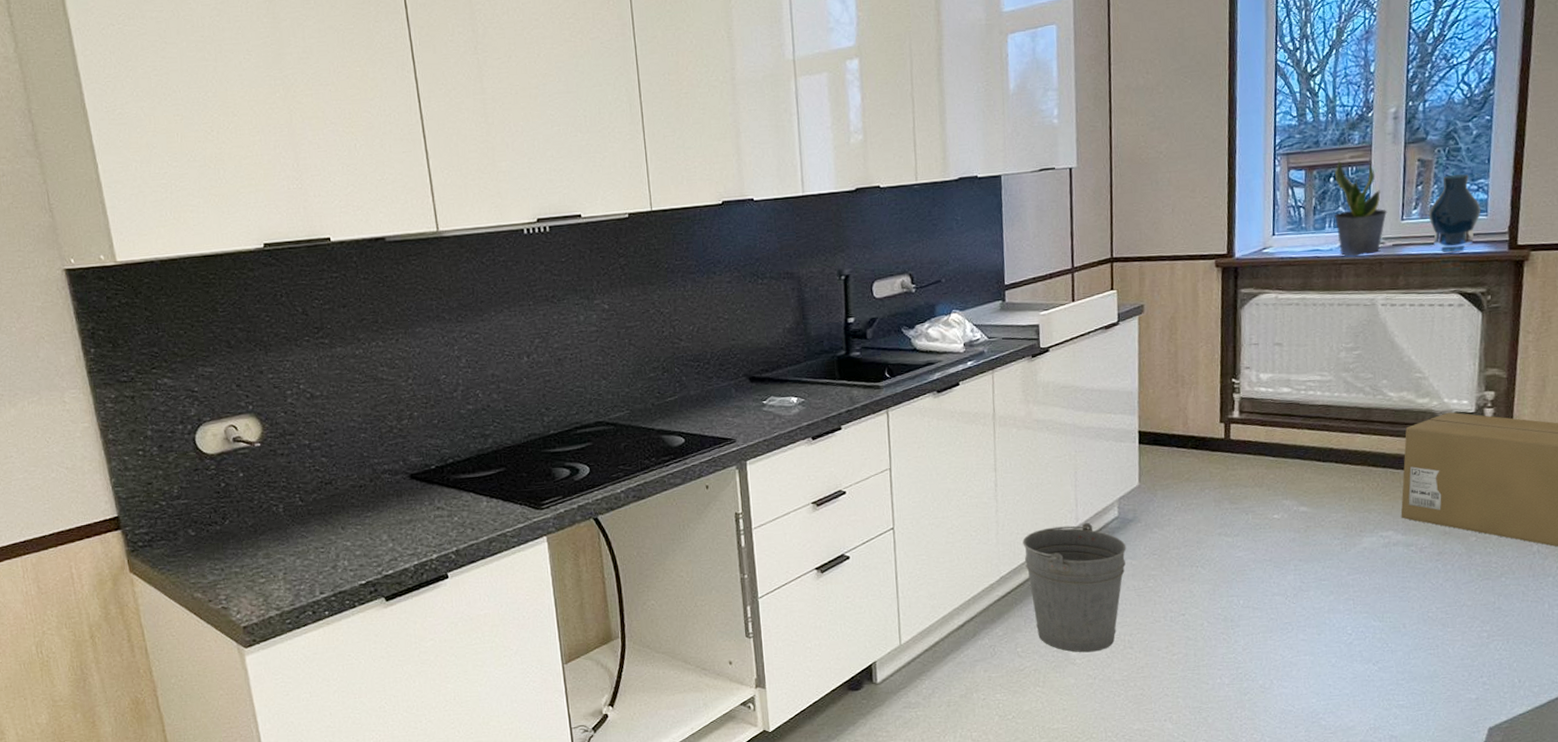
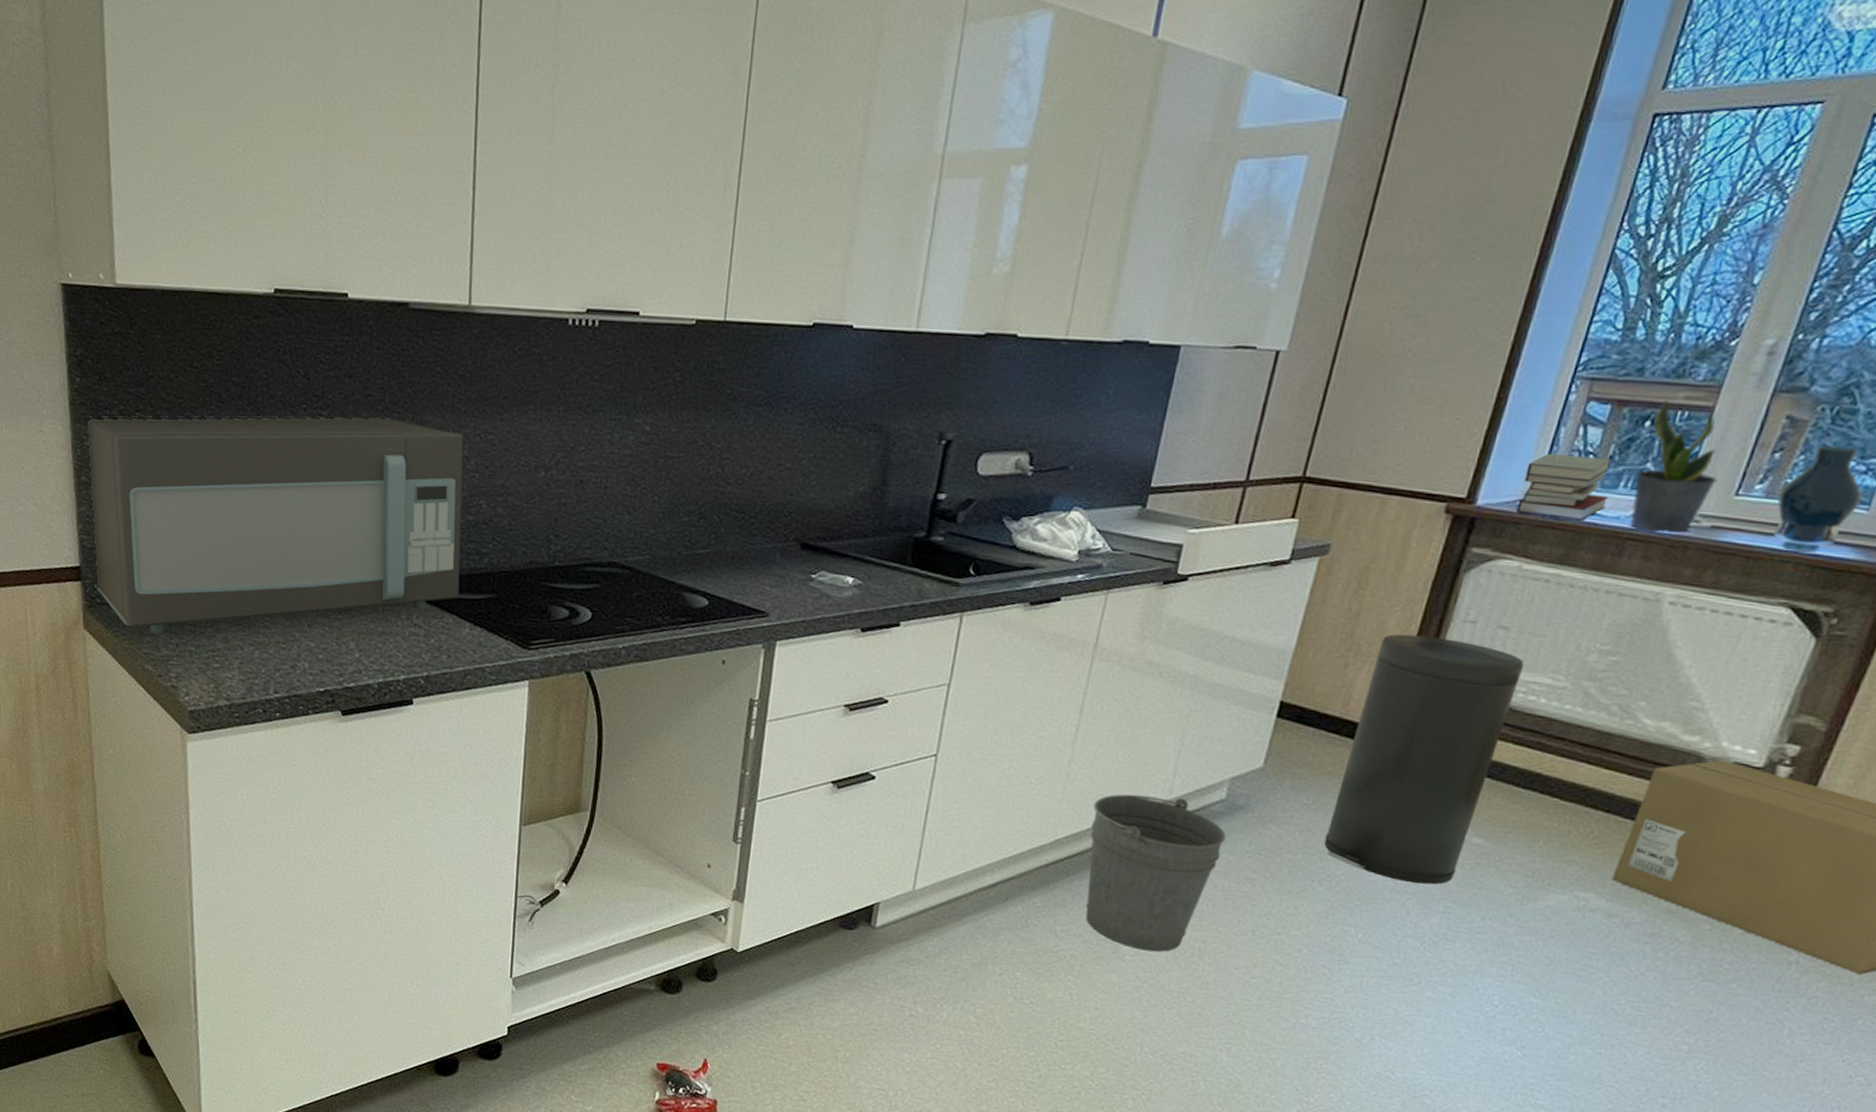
microwave: none [108,335,472,563] -> present [88,416,464,634]
pedal bin: none [1197,360,1300,552] -> present [1324,634,1524,885]
books: none [1261,208,1321,258] -> present [1516,454,1611,521]

